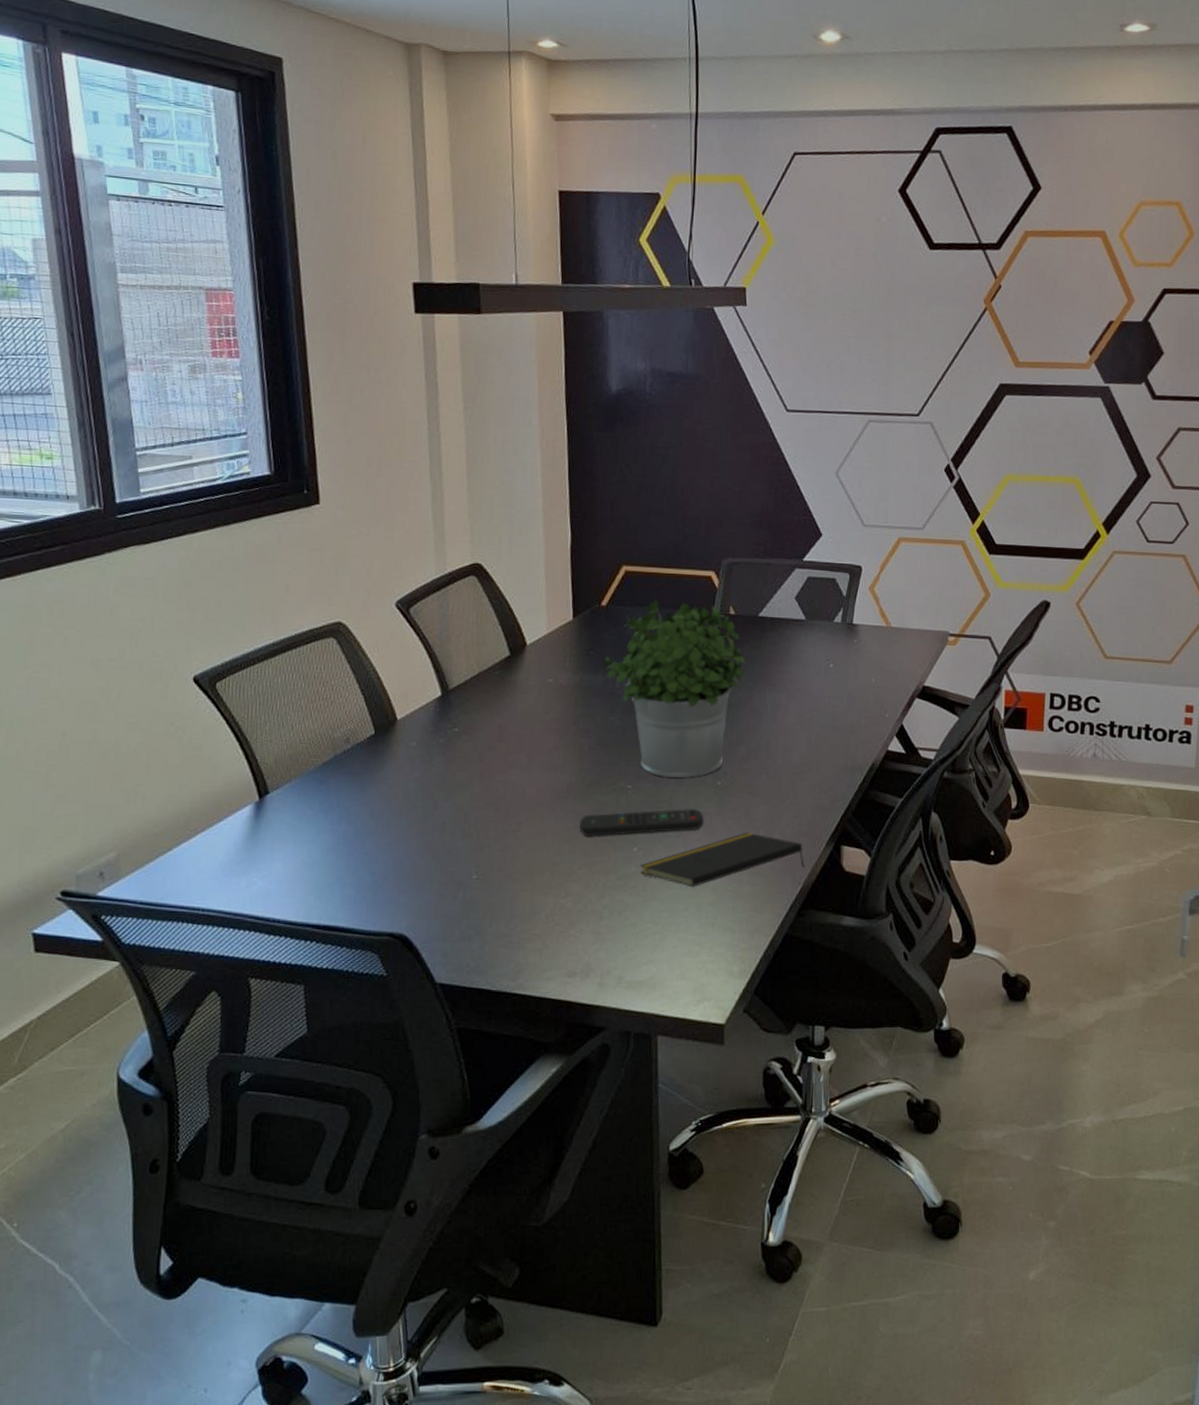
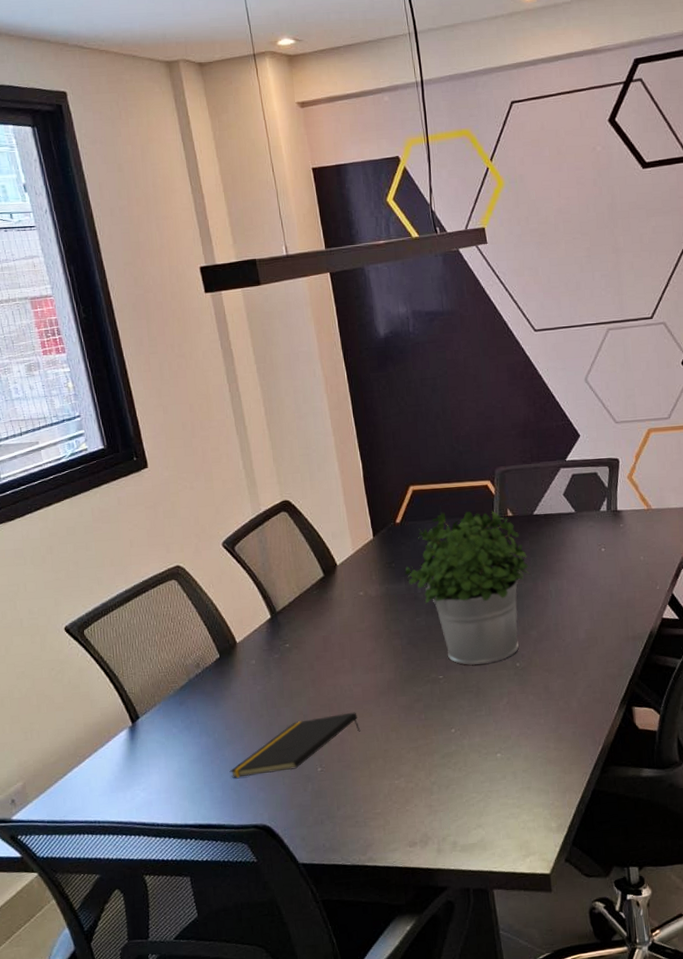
notepad: none [368,815,529,876] -> present [229,712,361,778]
remote control: present [579,808,704,836] -> none [402,689,509,724]
notepad: present [640,832,804,888] -> none [458,704,602,758]

